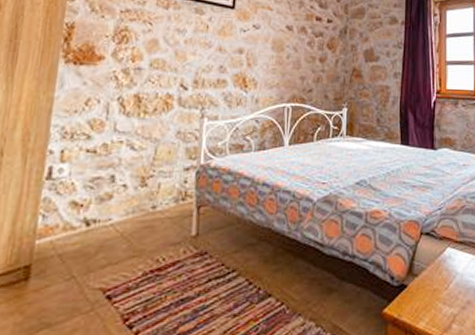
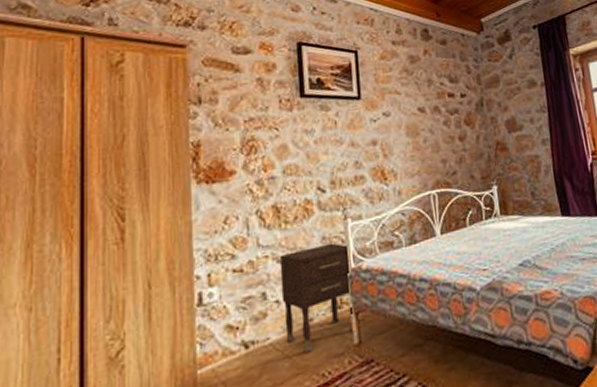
nightstand: none [127,138,205,237] -> present [279,243,356,353]

